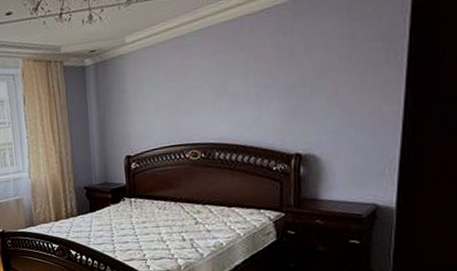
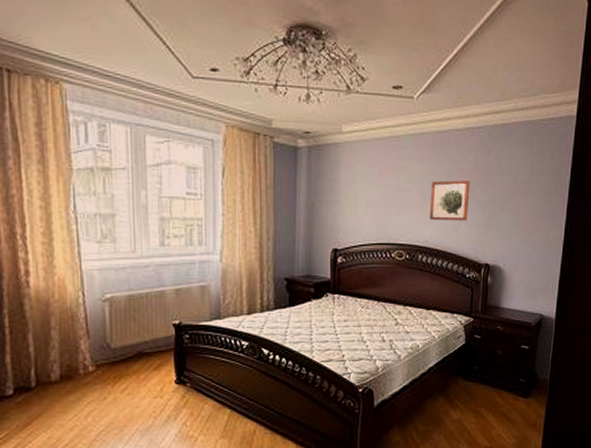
wall art: none [224,66,271,116] -> present [430,180,470,221]

